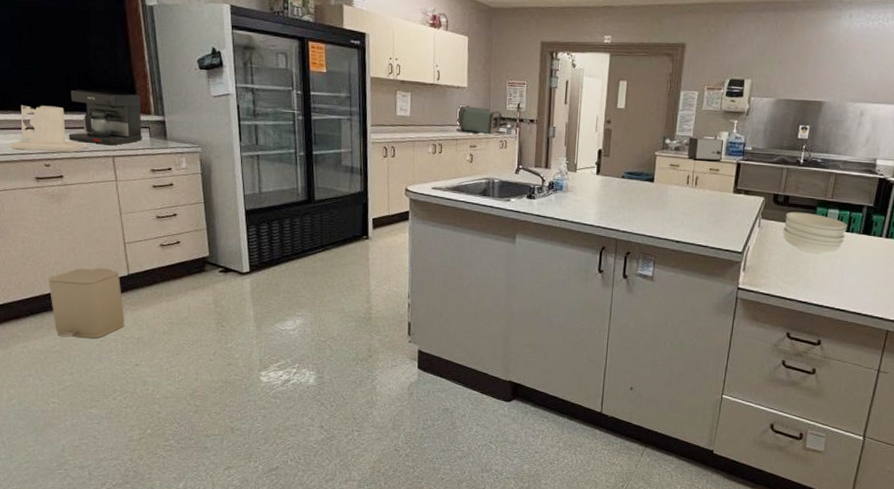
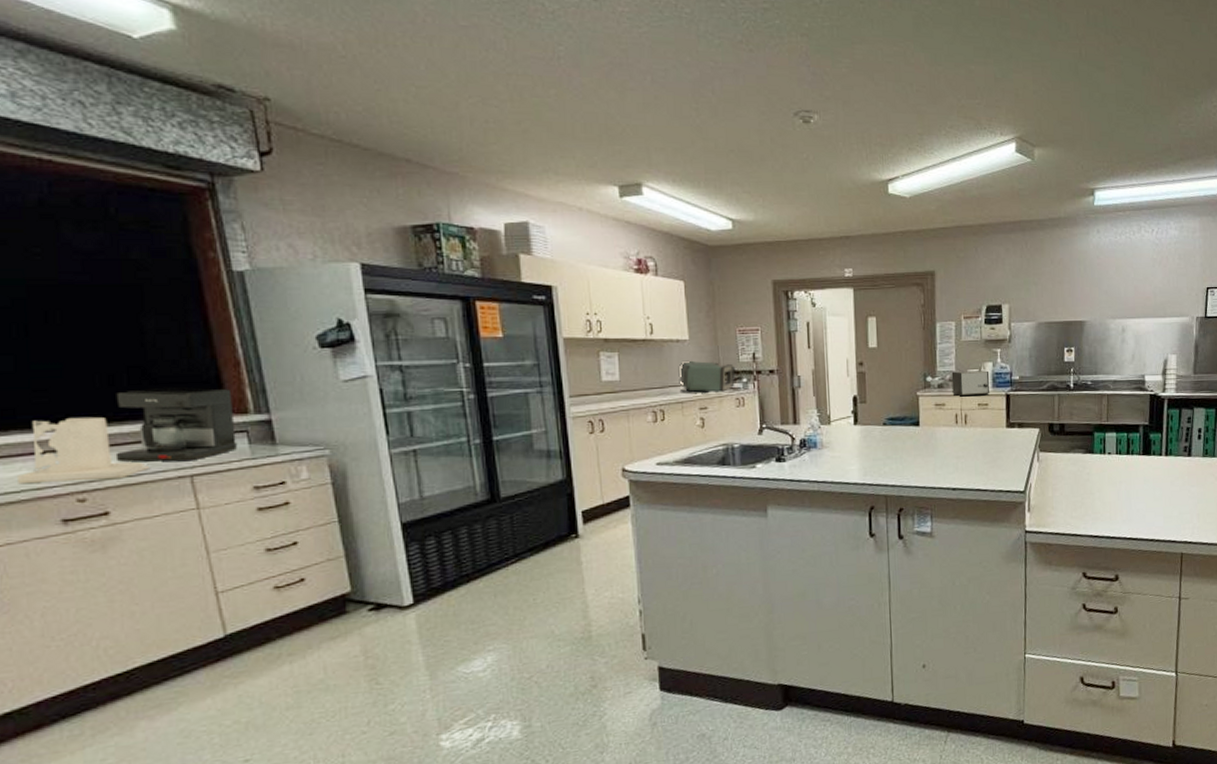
pedal bin: present [48,267,124,339] -> none [90,631,222,743]
bowl: present [782,211,847,255] -> none [1063,439,1127,483]

